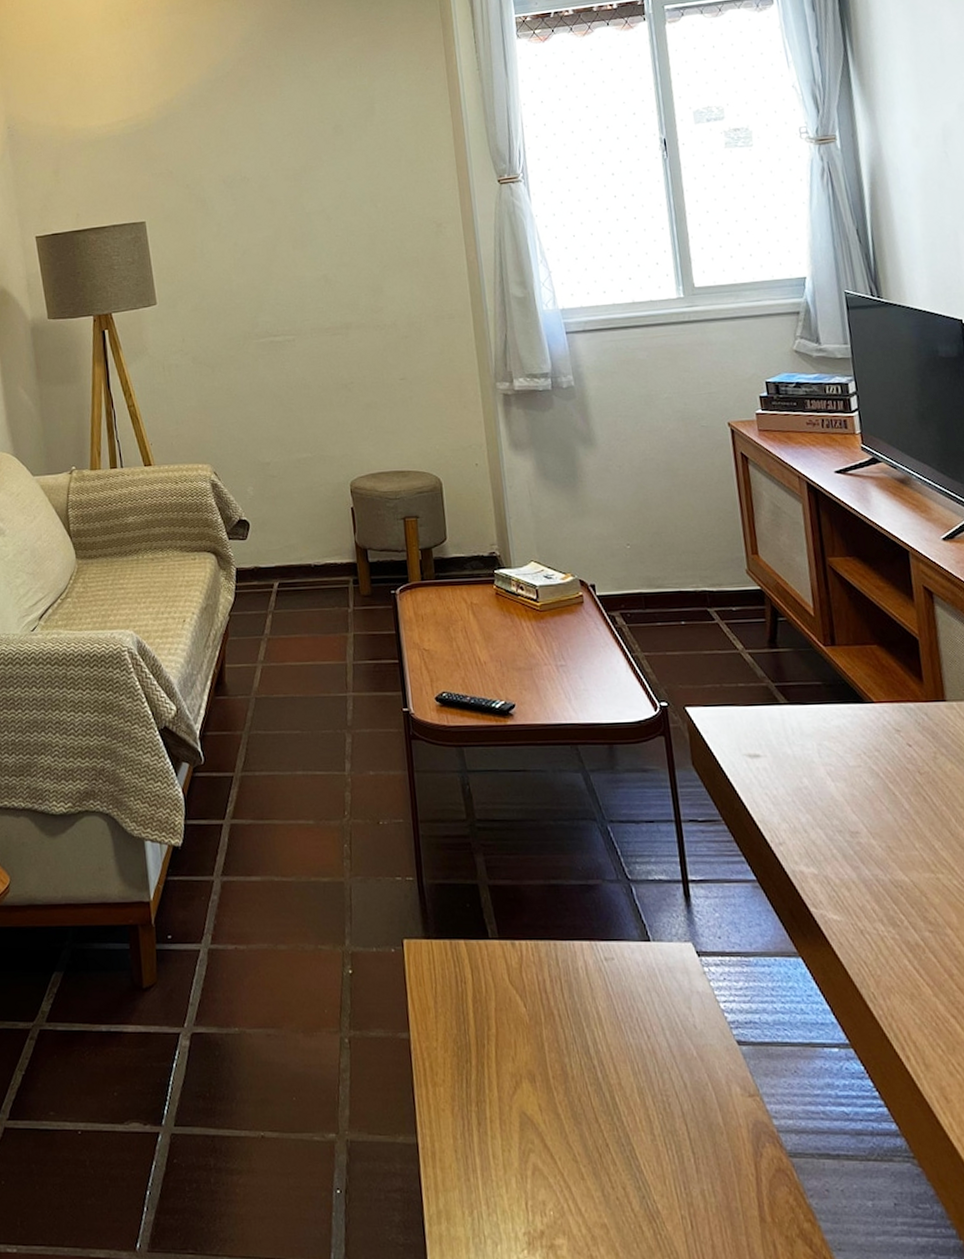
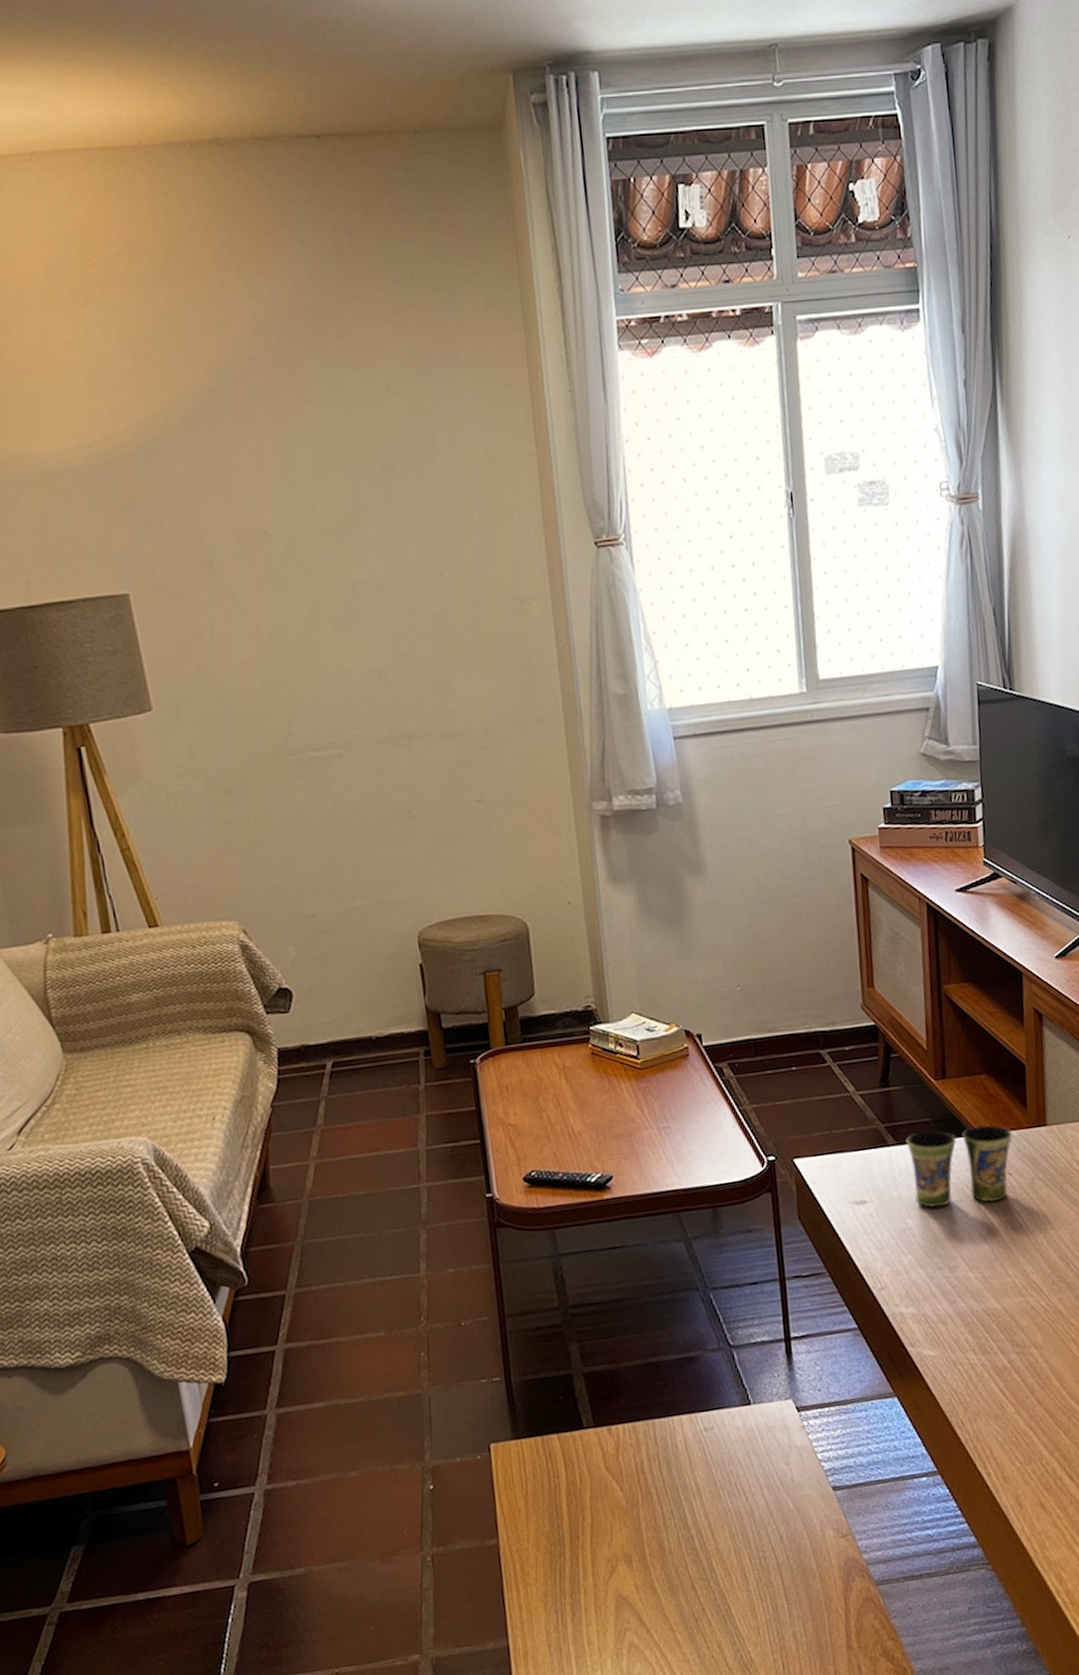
cup: none [797,694,910,771] -> present [906,1125,1013,1208]

